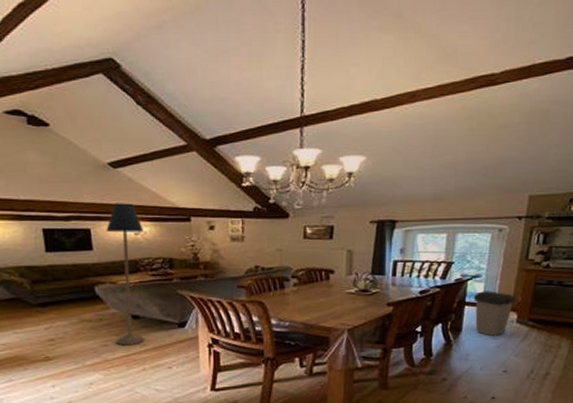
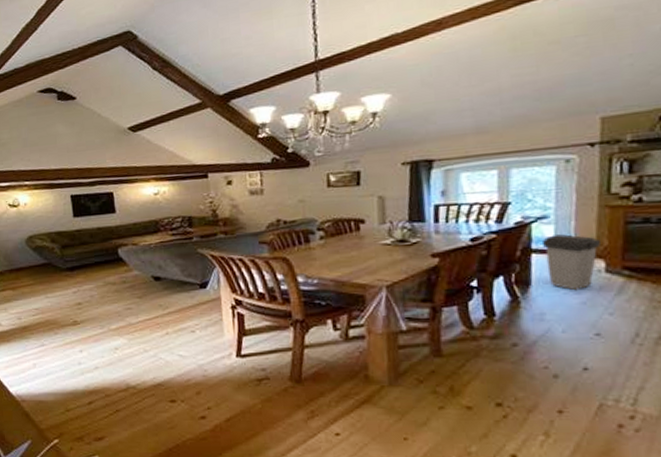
floor lamp: present [106,203,144,346] -> none [127,164,167,309]

